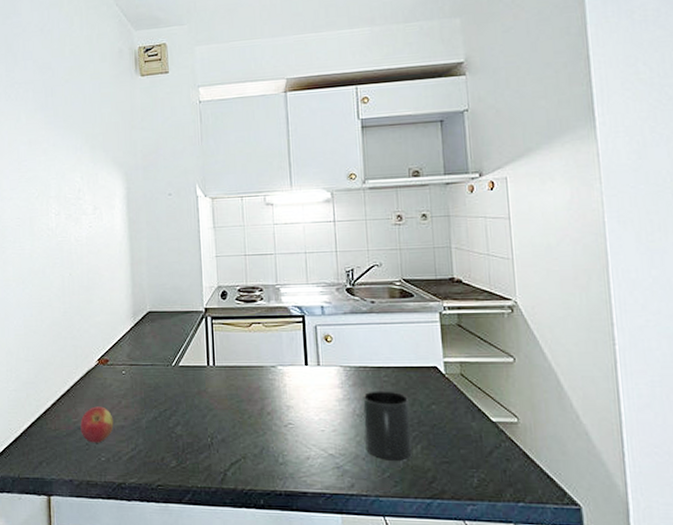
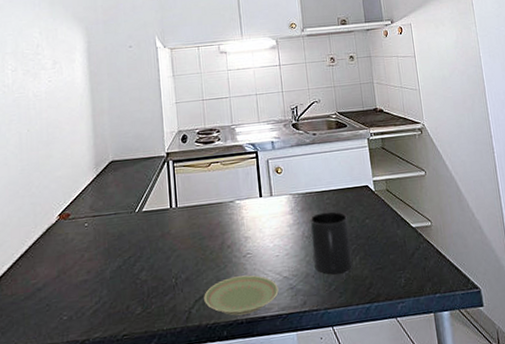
apple: present [80,406,114,443] -> none [40,263,76,303]
plate: none [240,446,323,487] -> present [204,275,279,316]

